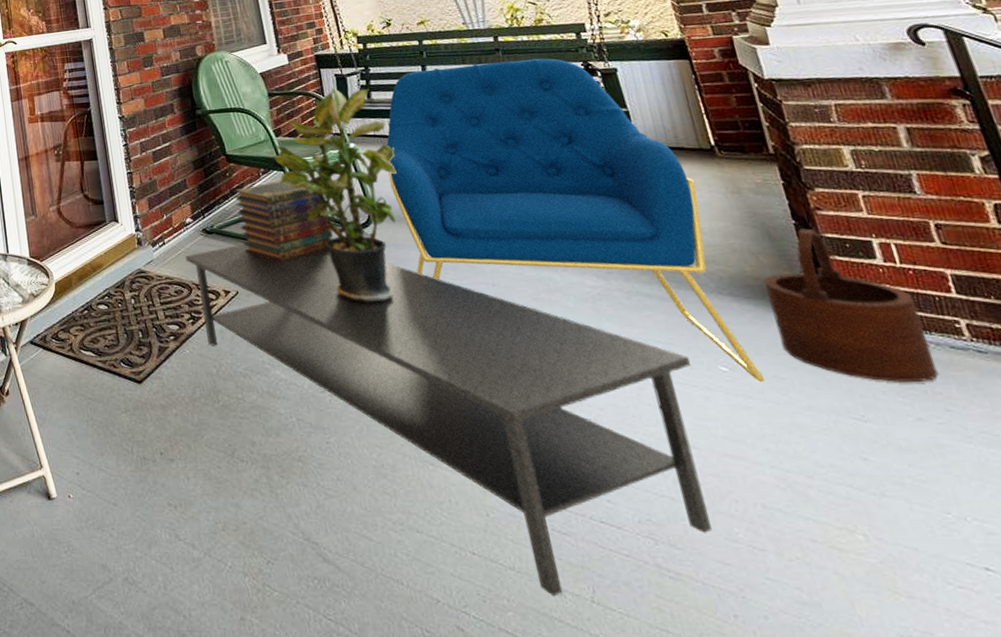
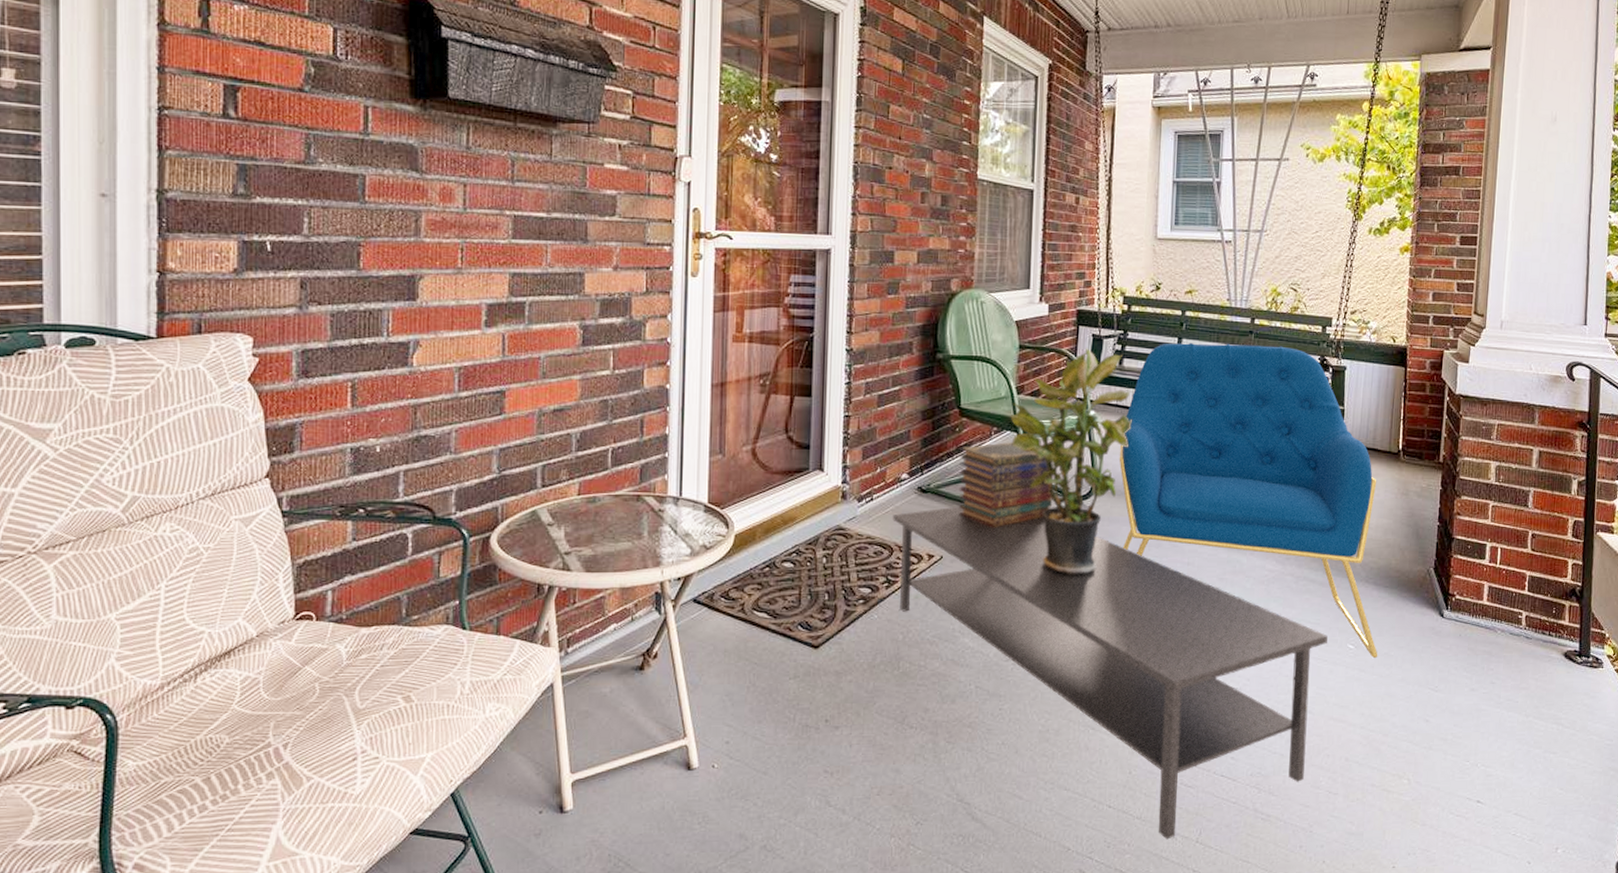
wooden bucket: present [764,228,939,383] -> none [1398,530,1499,661]

